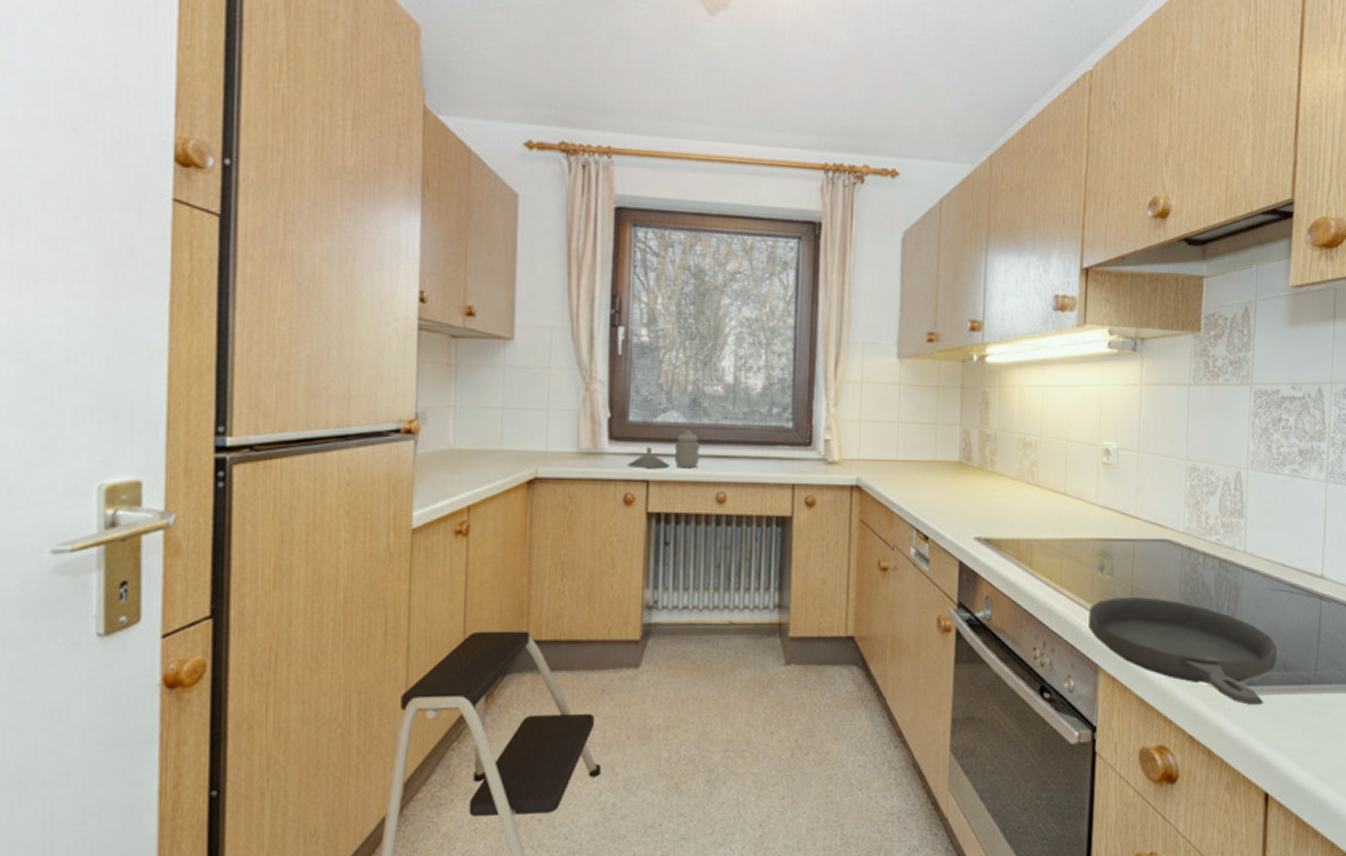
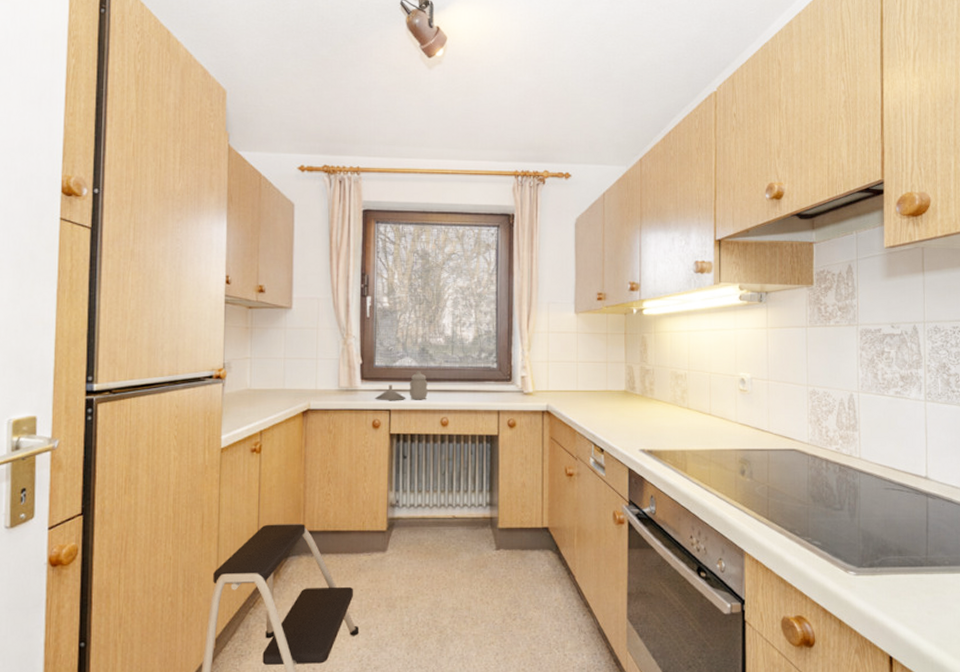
frying pan: present [1088,597,1277,706] -> none [734,496,892,584]

